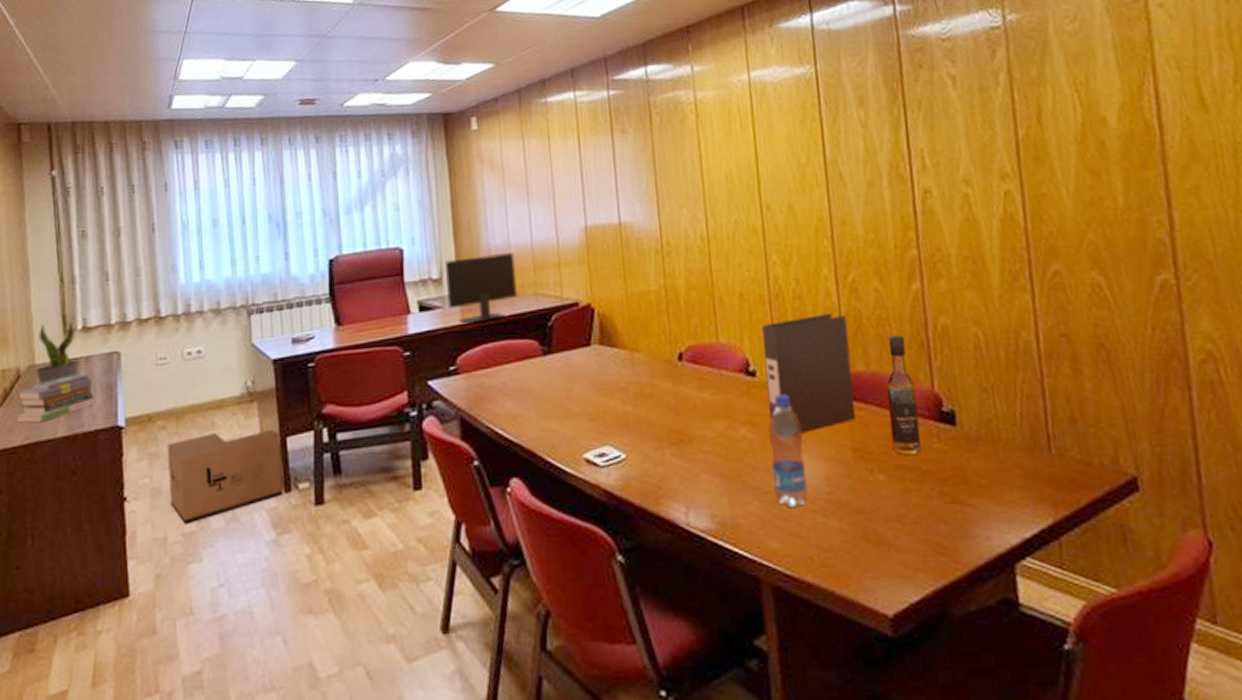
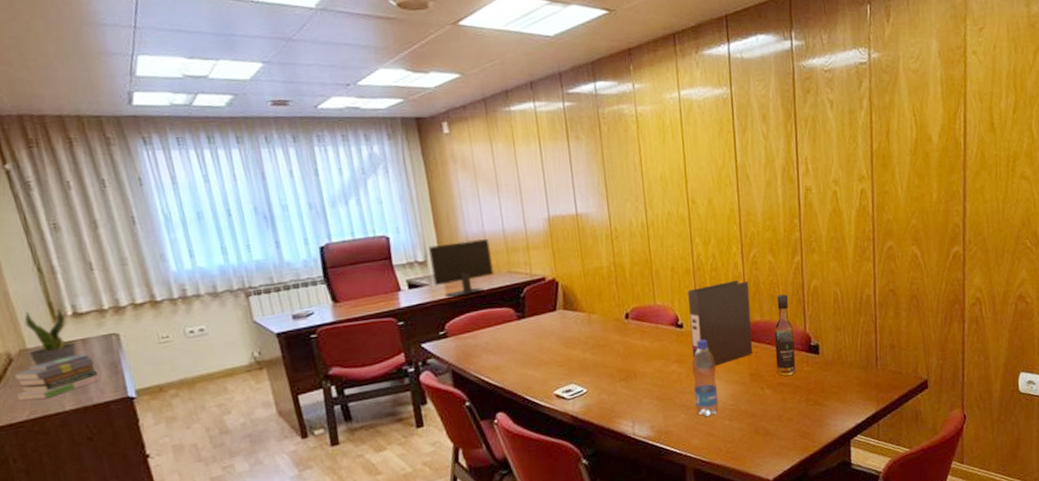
cardboard box: present [167,430,283,525] -> none [182,391,301,471]

